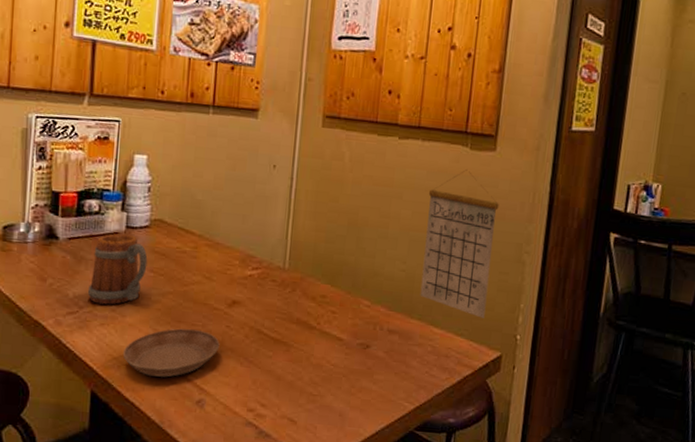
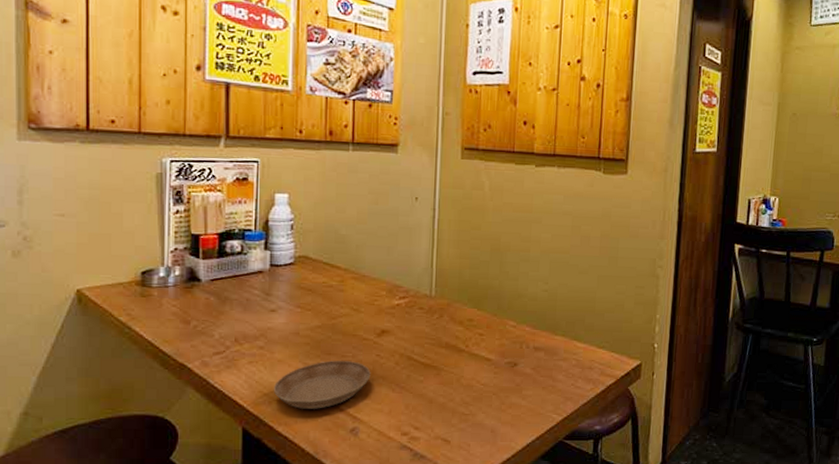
beer mug: present [87,233,148,305] -> none [233,272,294,343]
calendar: present [420,169,499,318] -> none [562,193,633,330]

